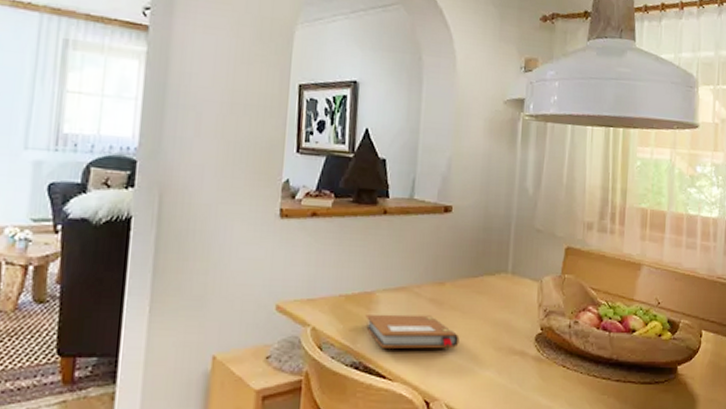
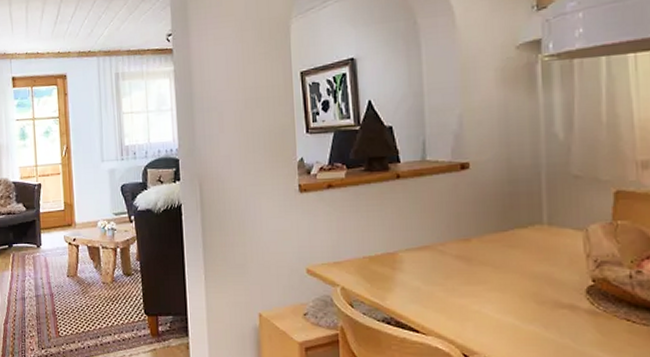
notebook: present [365,314,460,349] -> none [391,272,494,304]

